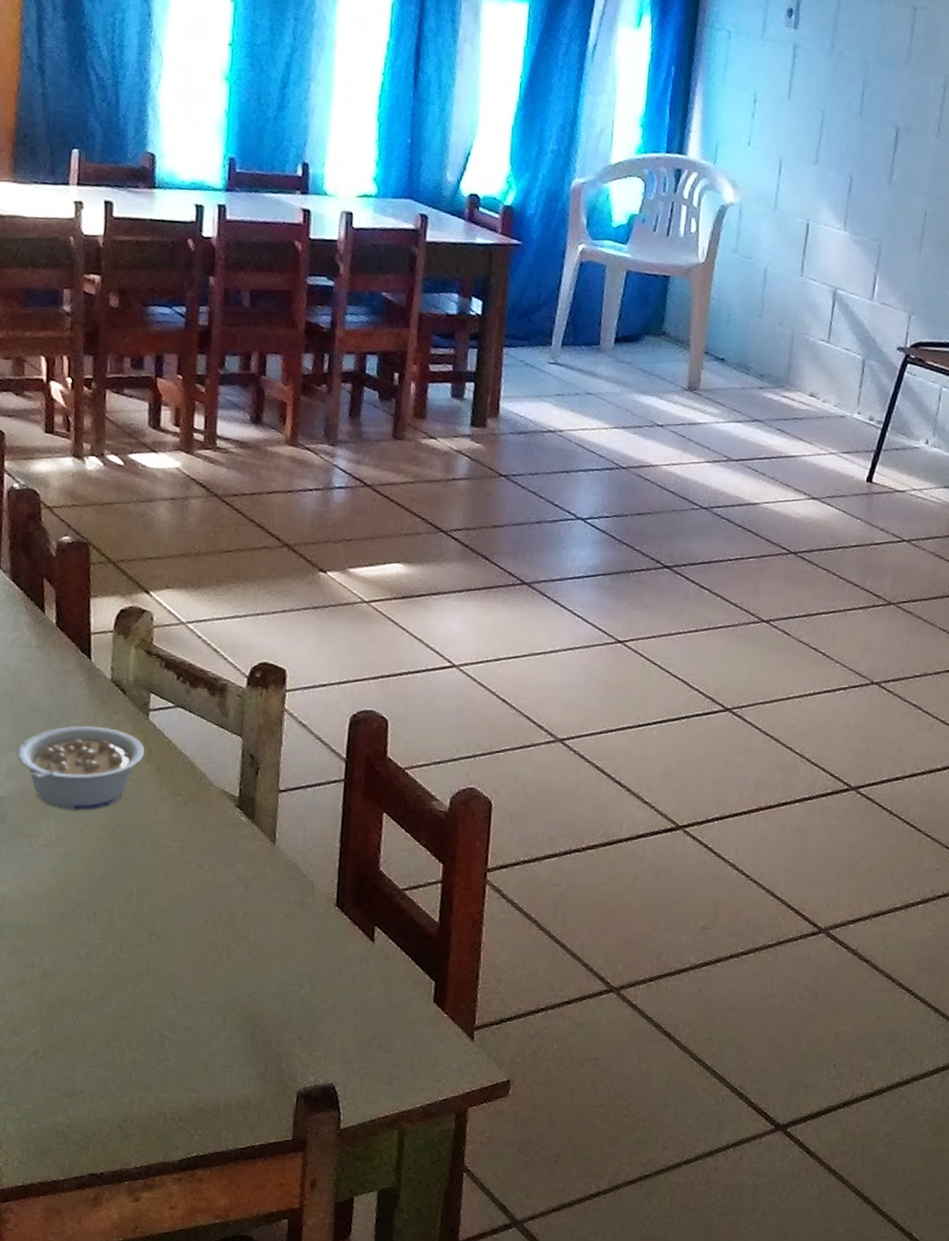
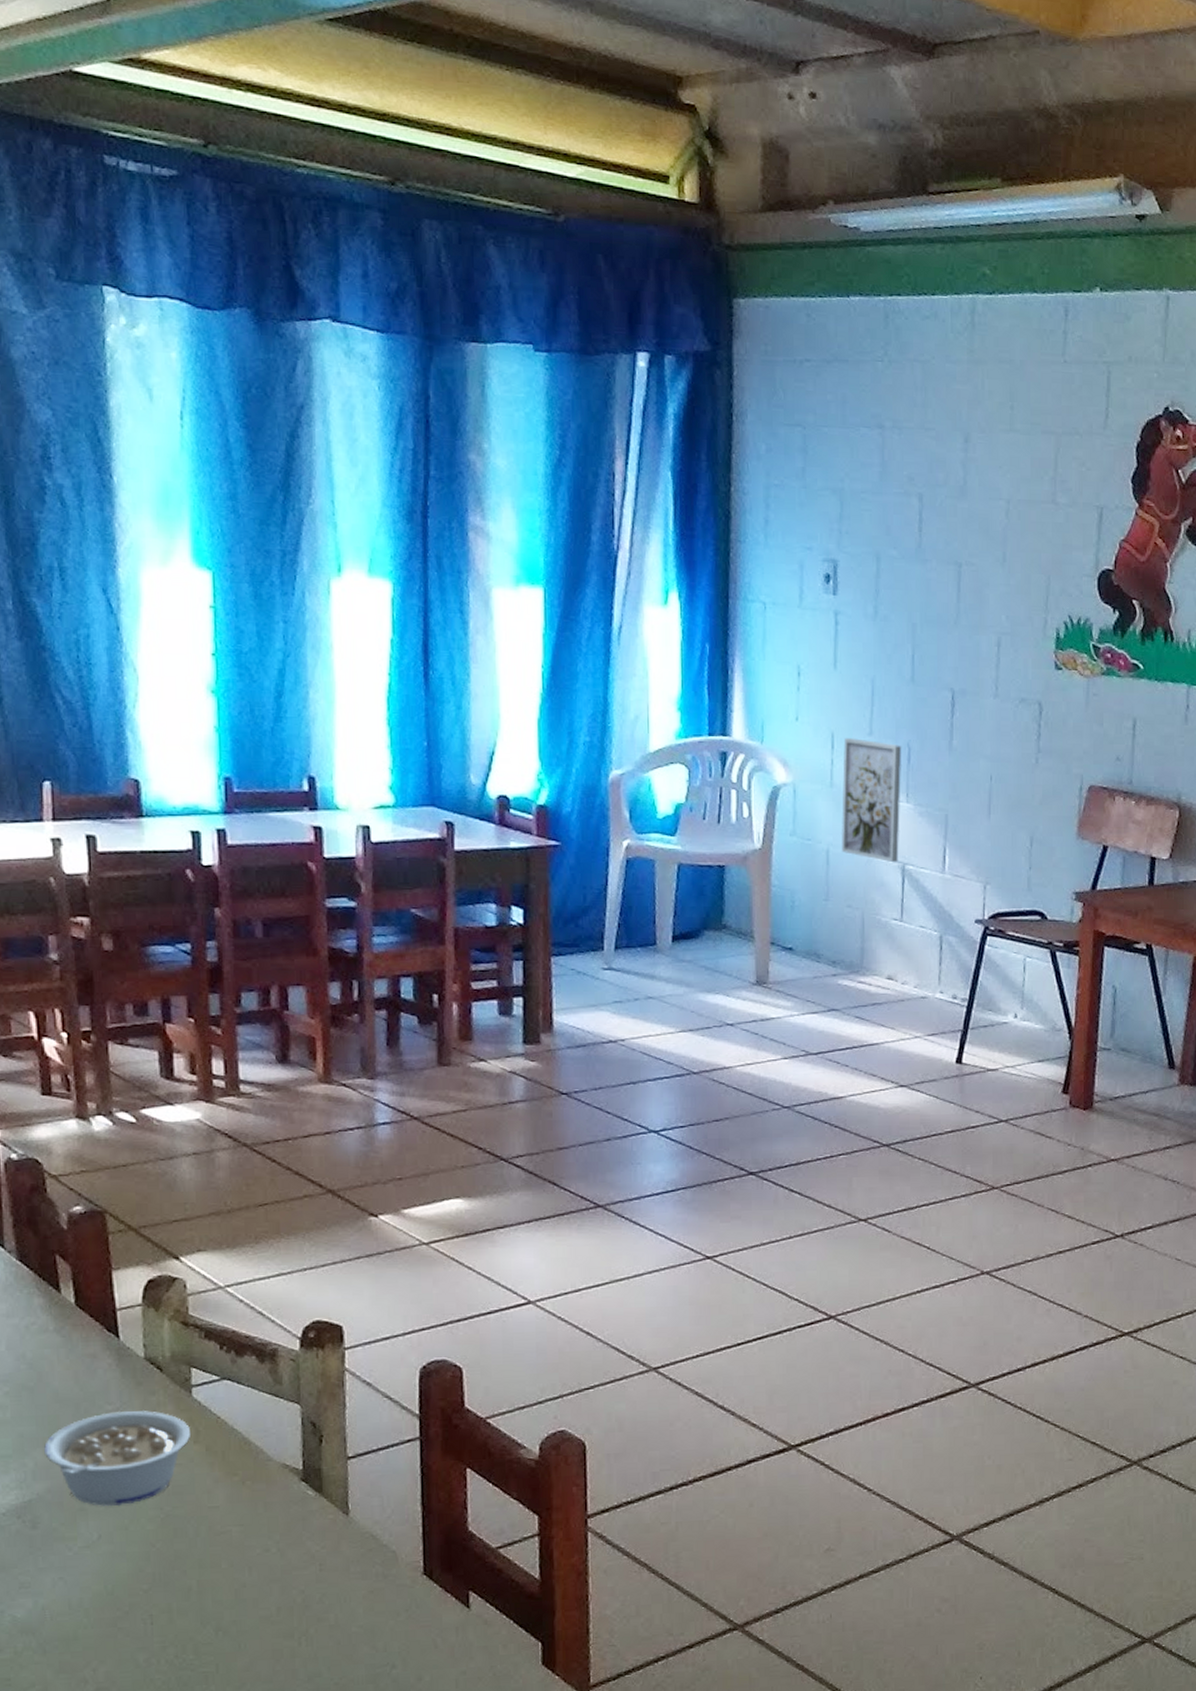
wall art: none [778,165,845,287] -> present [841,738,902,863]

